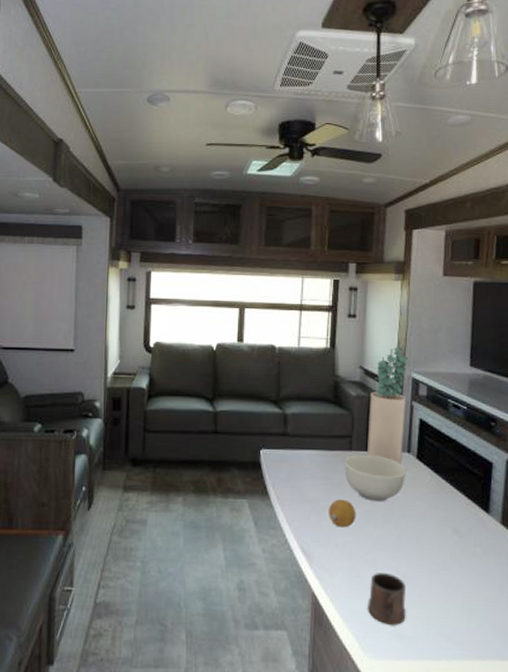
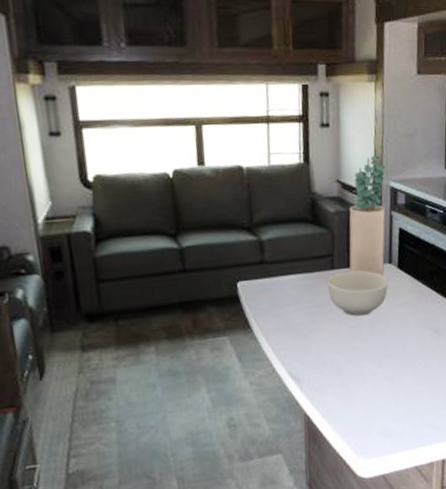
fruit: present [329,499,356,528] -> none [314,319,343,347]
mug: present [368,573,406,626] -> none [358,380,394,427]

